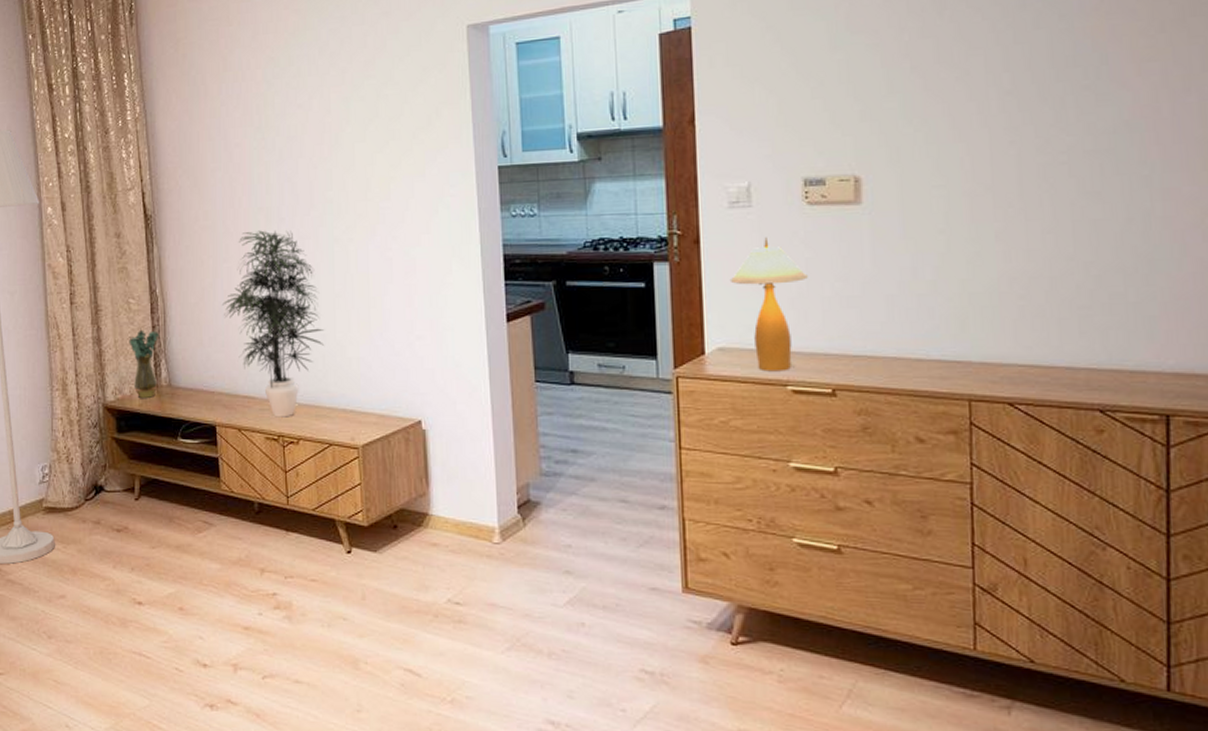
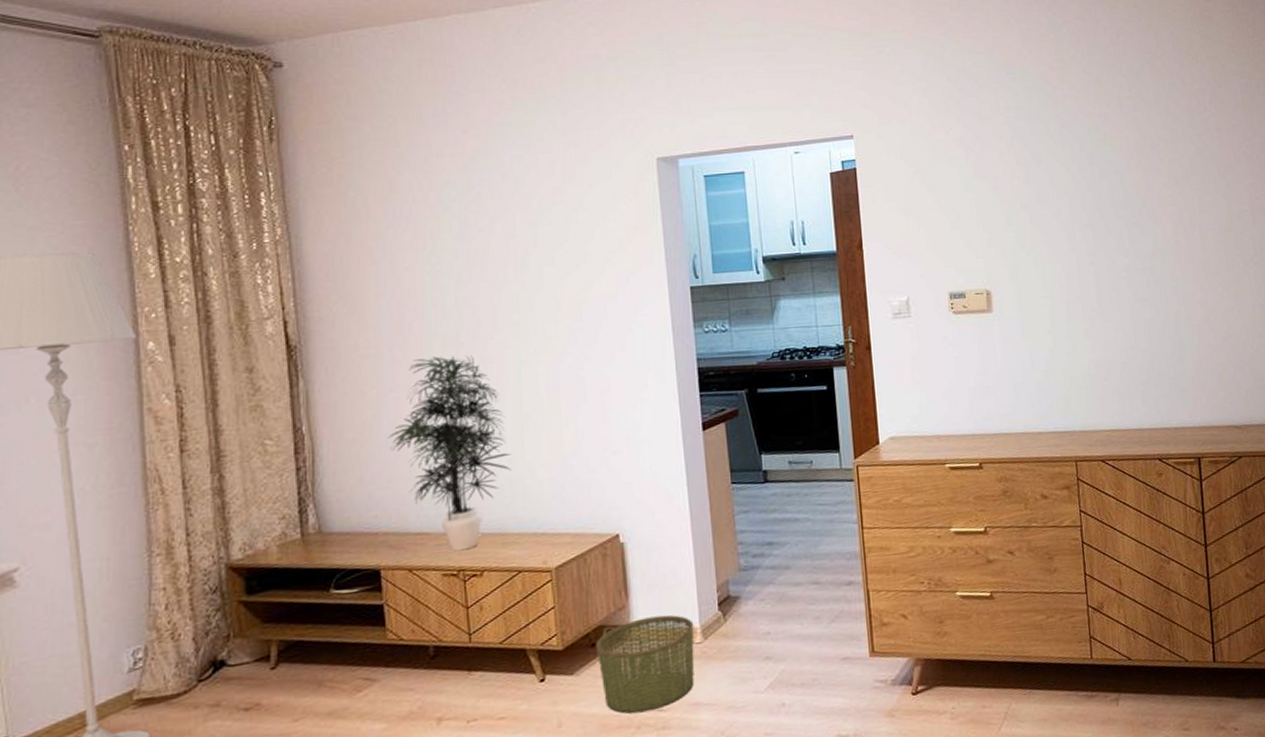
vase: present [129,328,159,398] -> none [264,471,305,551]
basket: none [397,508,493,602] -> present [595,615,695,714]
table lamp: present [729,237,808,372] -> none [896,342,956,454]

